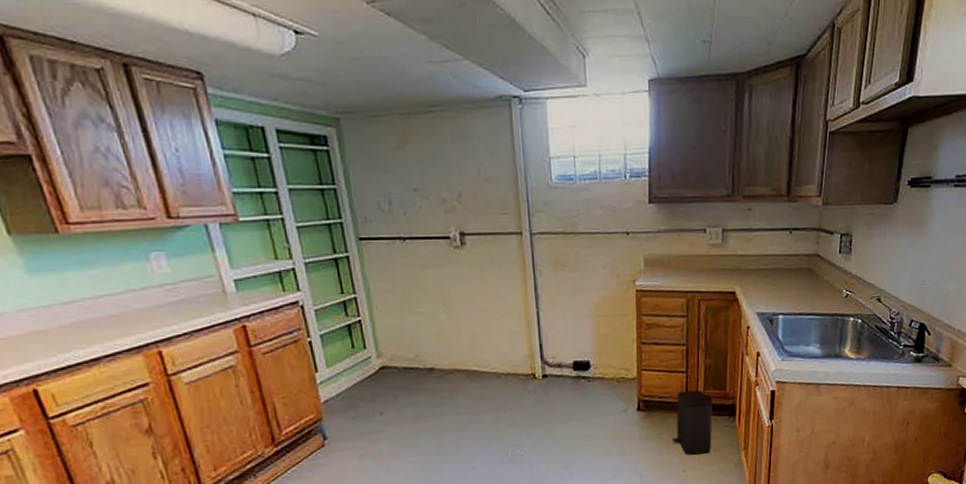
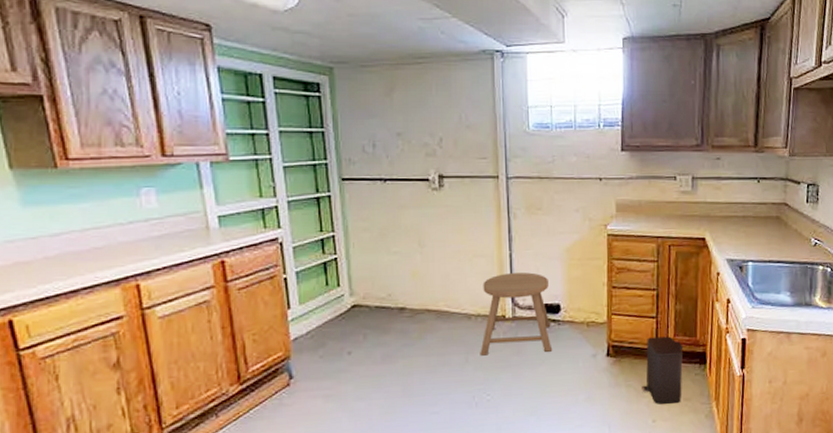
stool: none [511,330,582,413] -> present [480,272,551,356]

